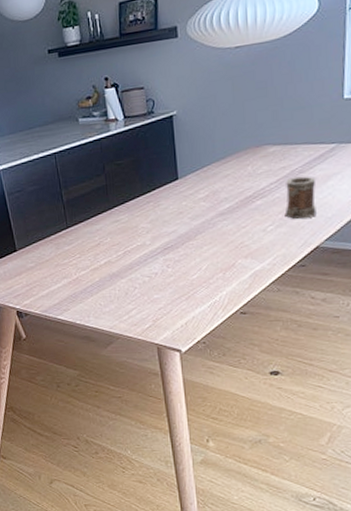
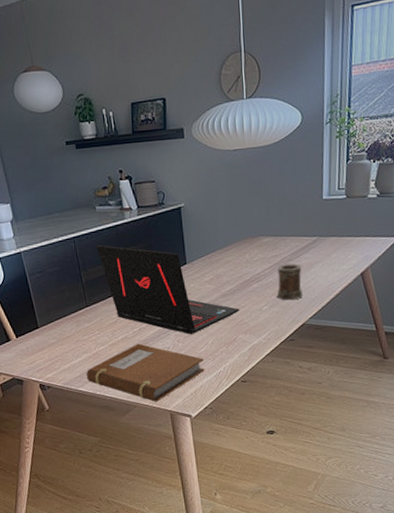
notebook: none [65,268,197,334] -> present [86,343,204,402]
laptop: none [78,160,240,259] -> present [96,244,240,335]

